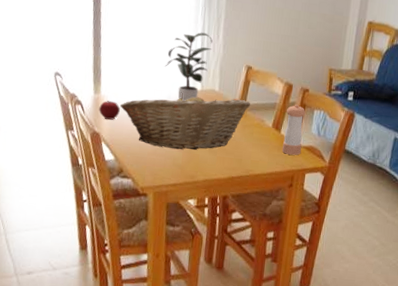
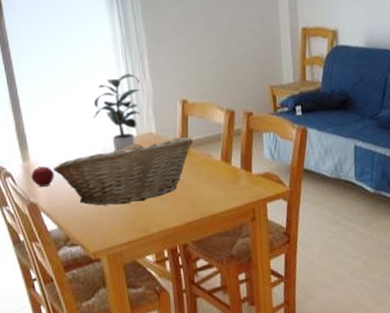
pepper shaker: present [282,104,306,155] -> none [233,130,258,186]

